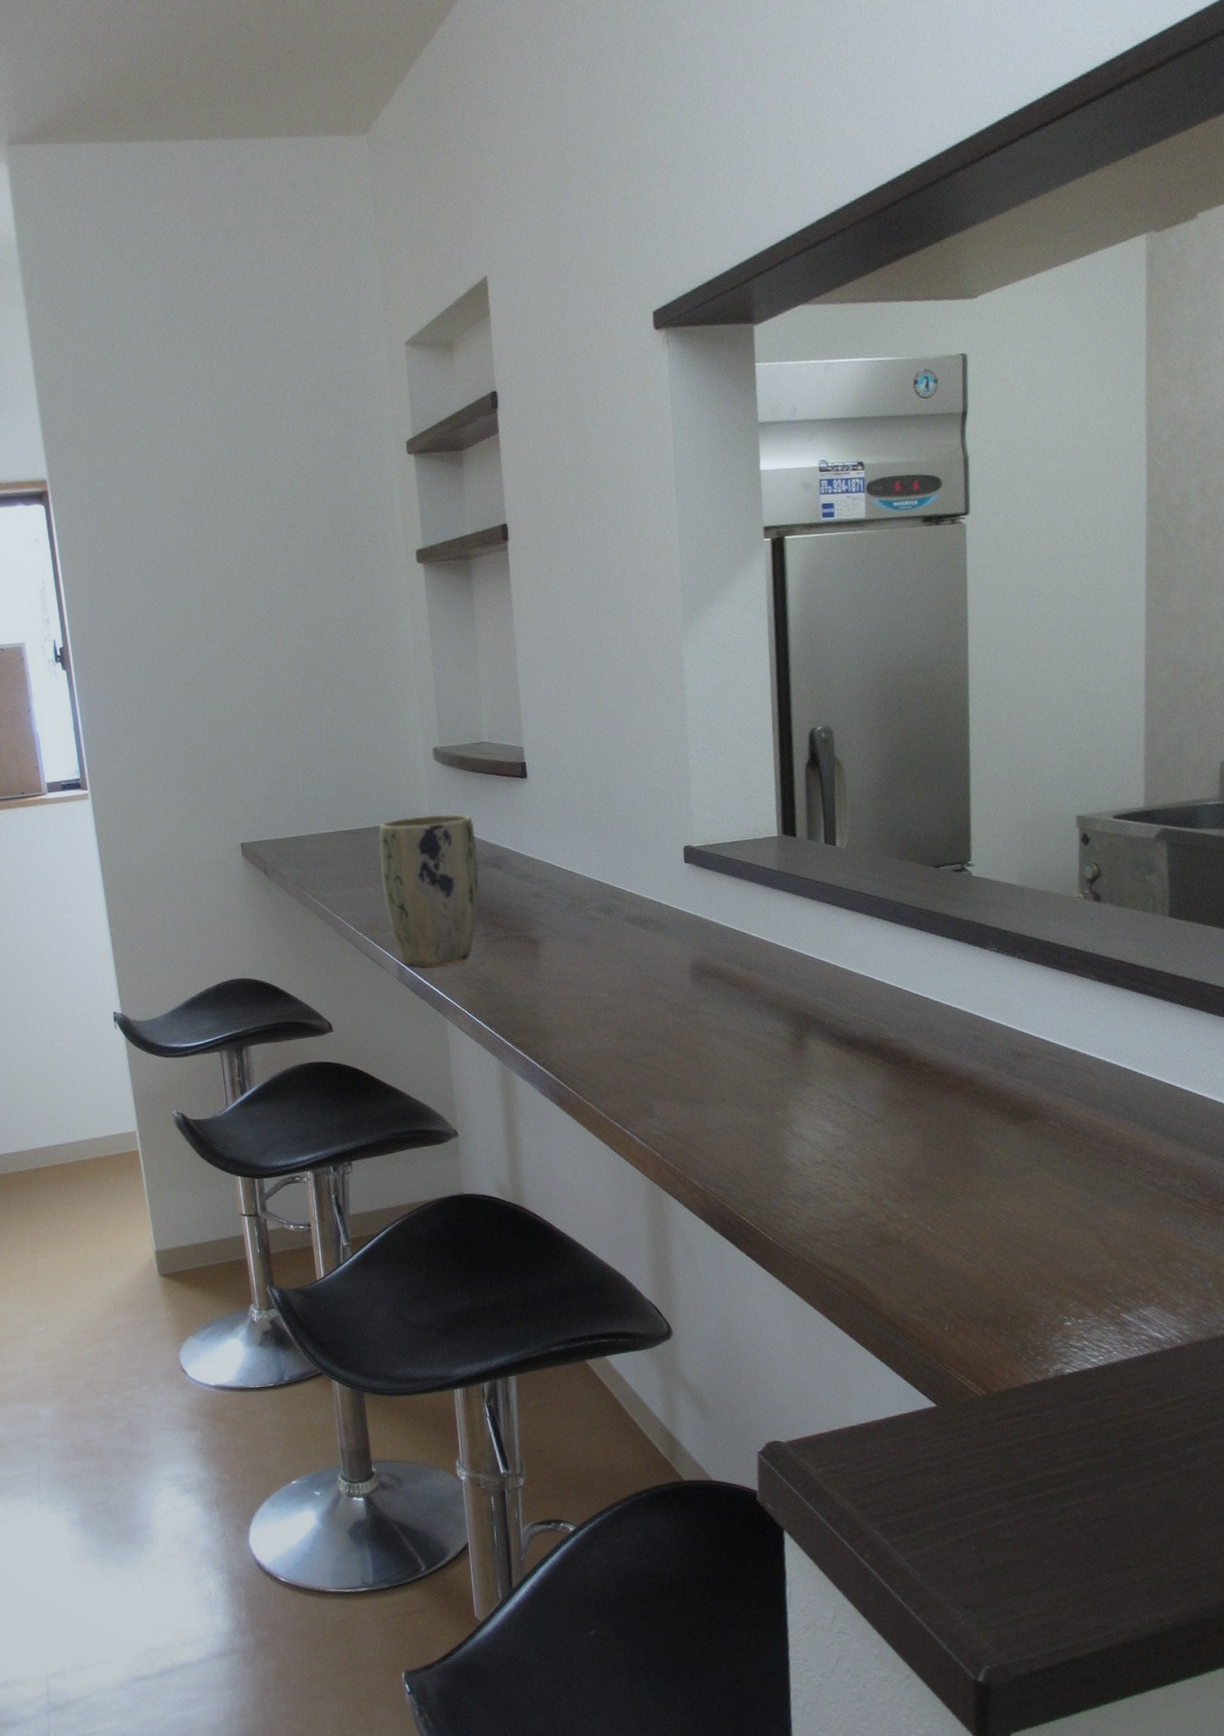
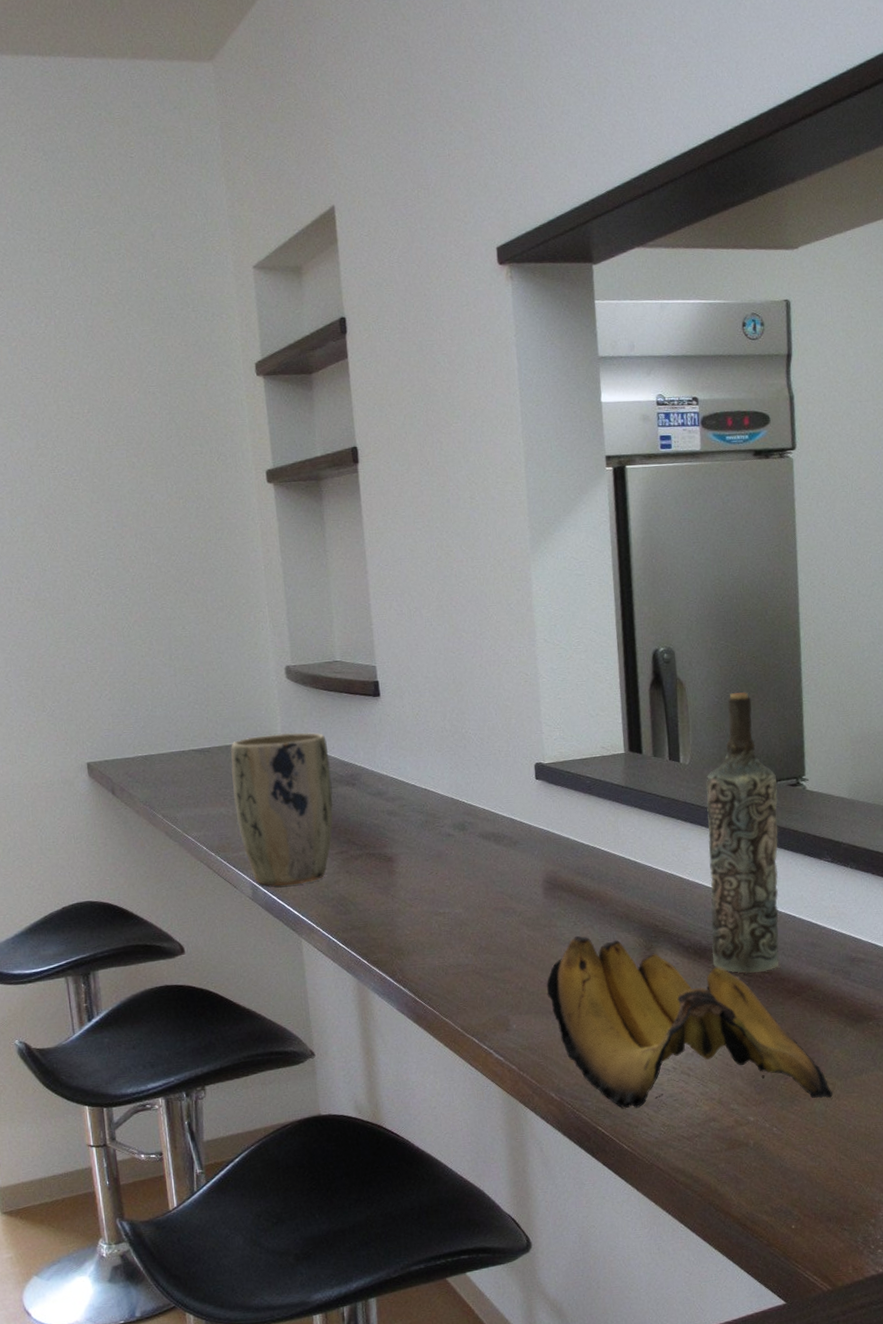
banana bunch: none [691,1023,992,1201] -> present [546,936,833,1109]
bottle: none [863,772,941,1067] -> present [706,691,780,974]

